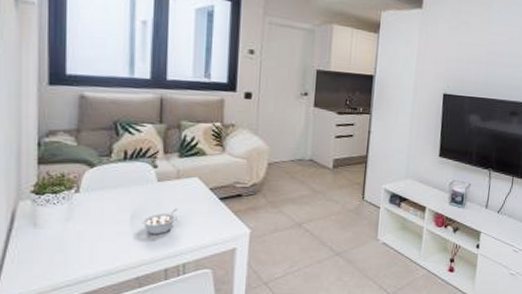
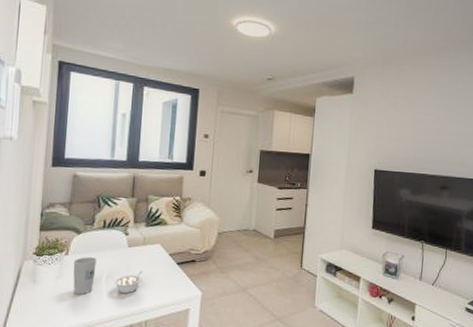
cup: none [86,194,117,238] -> present [73,257,97,294]

